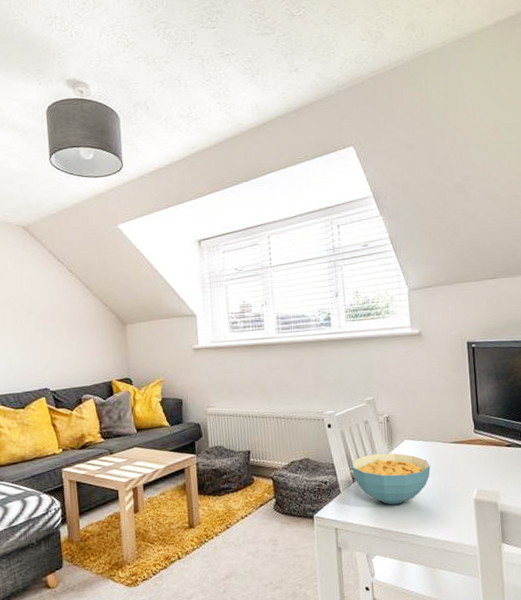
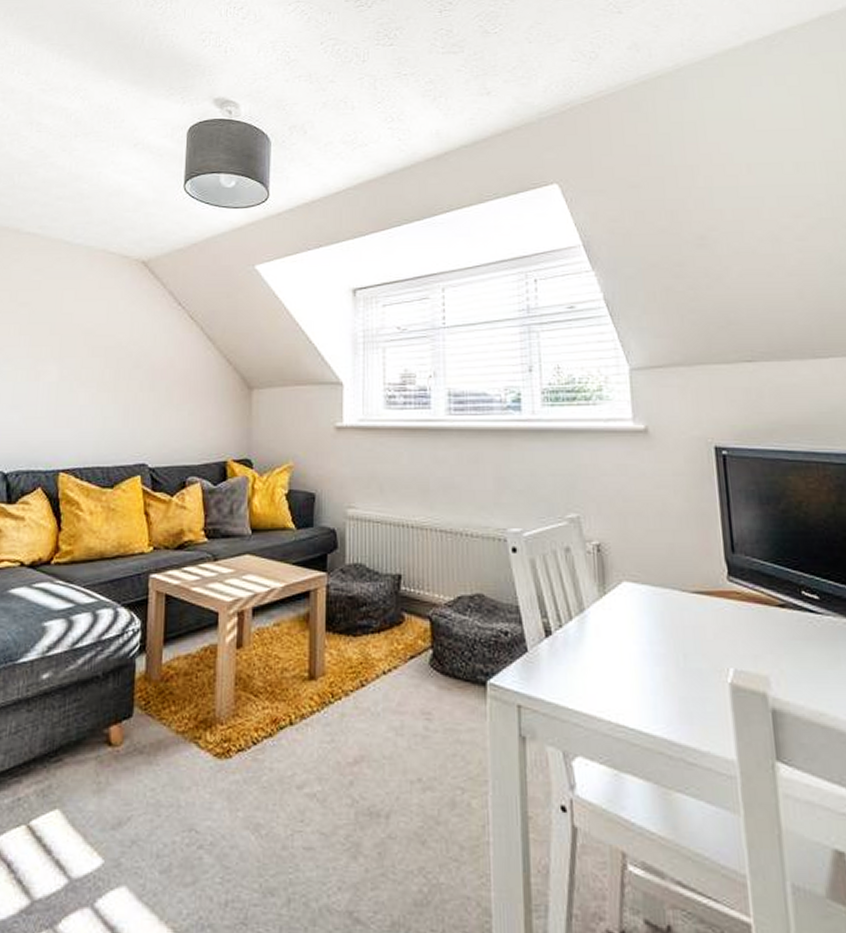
cereal bowl: present [352,453,431,505] -> none [545,598,662,679]

